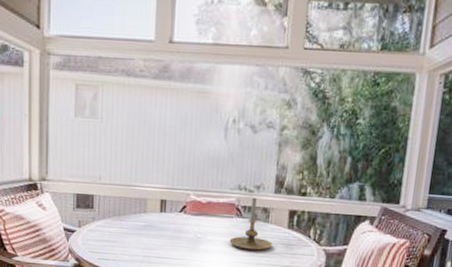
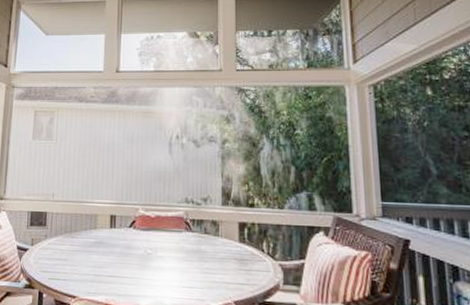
candle holder: present [229,197,273,251] -> none [180,210,225,267]

